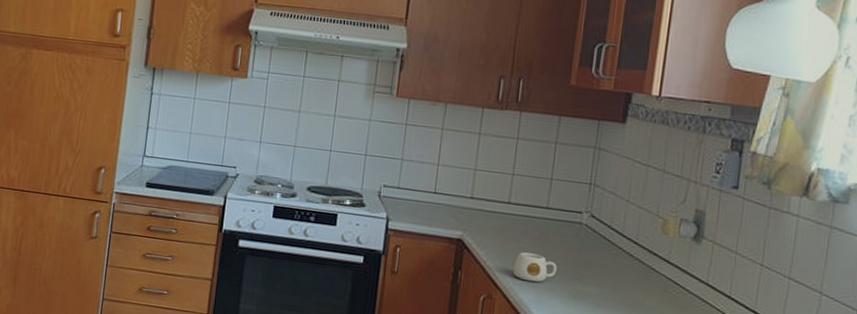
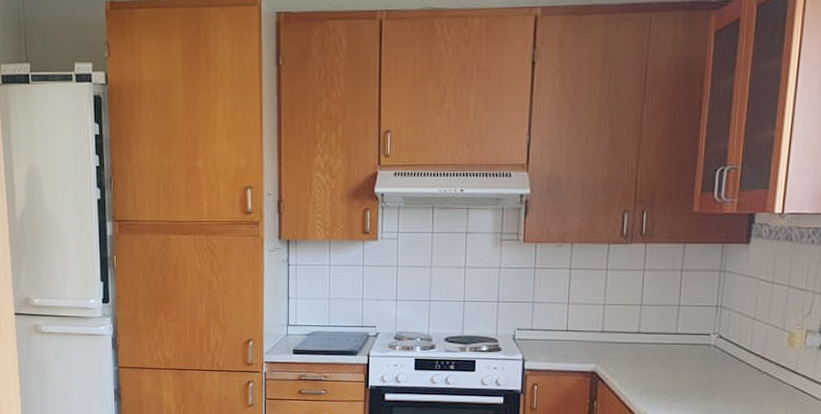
mug: present [513,252,557,283] -> none [646,378,688,405]

